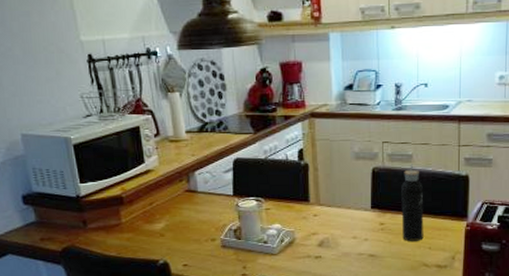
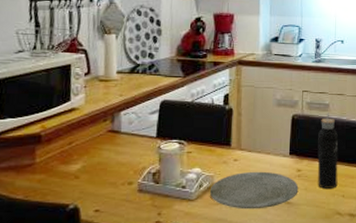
plate: none [291,225,382,262] -> present [209,171,299,210]

